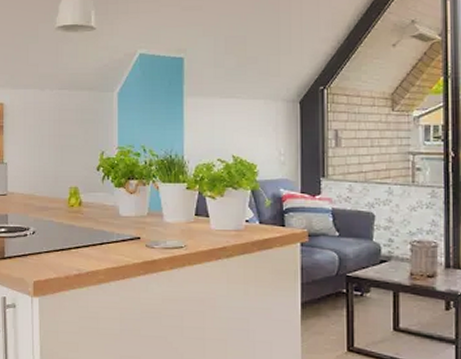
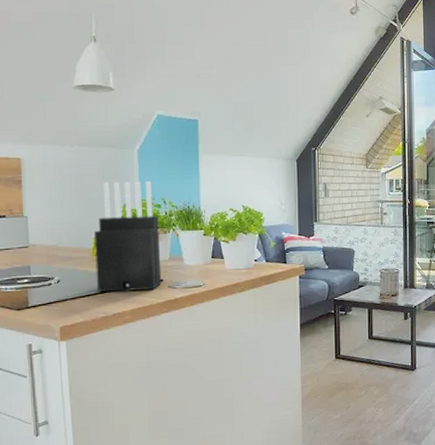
knife block: none [71,126,139,249] -> present [94,180,162,292]

